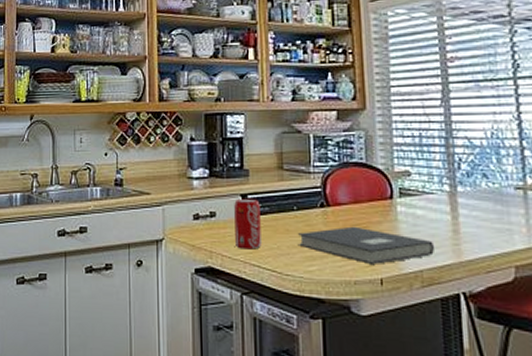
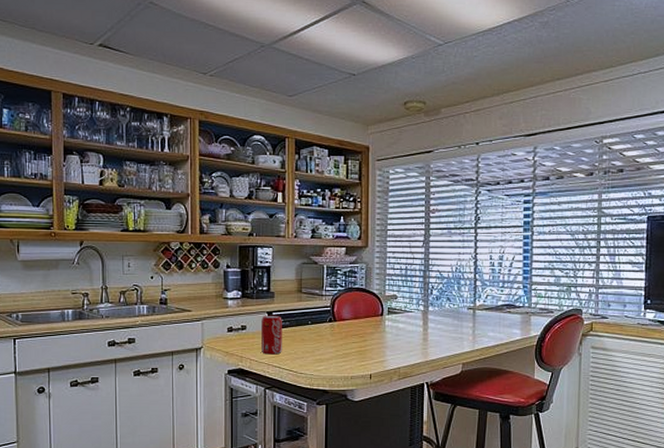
book: present [298,226,434,264] -> none [311,336,409,364]

